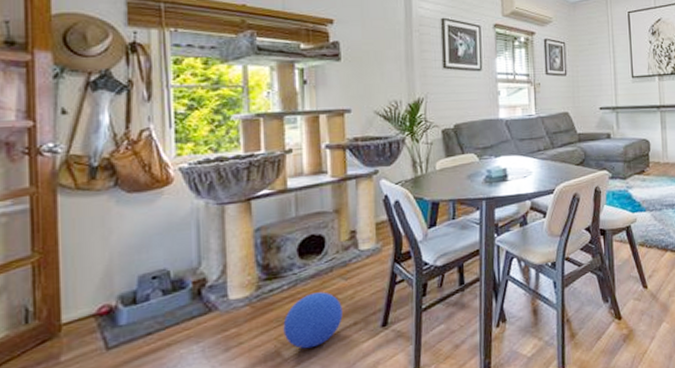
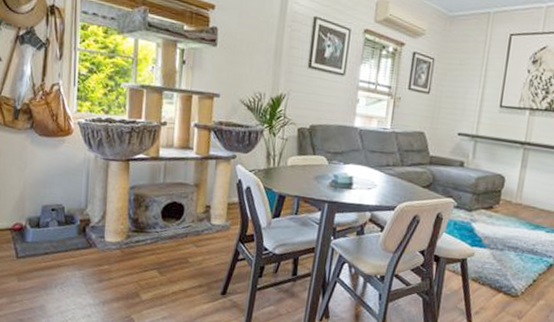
ball: present [283,292,343,349] -> none [143,251,192,297]

